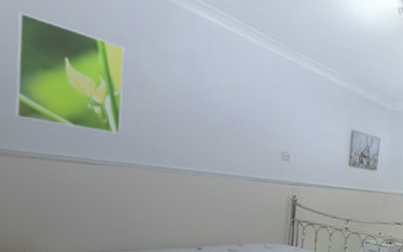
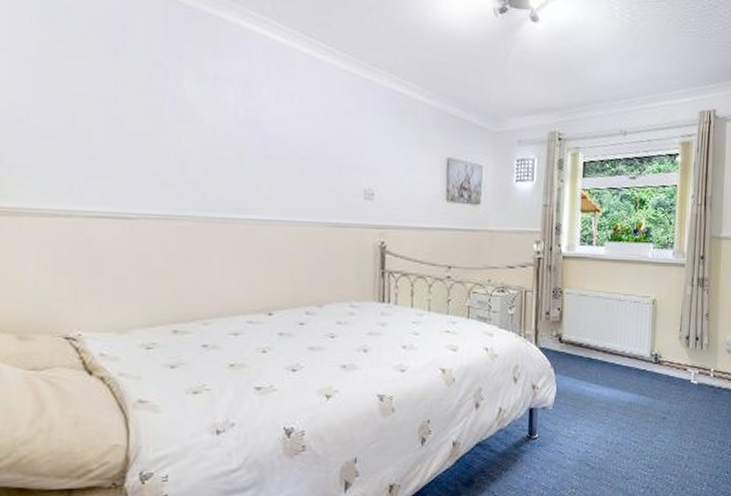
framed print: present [15,12,125,134] -> none [27,37,164,180]

